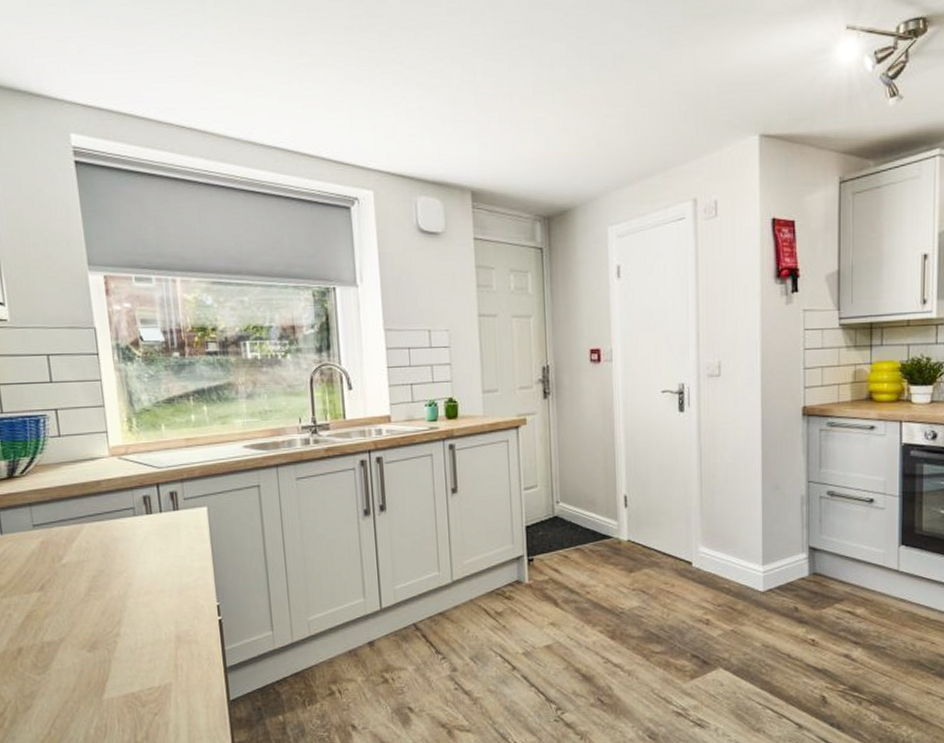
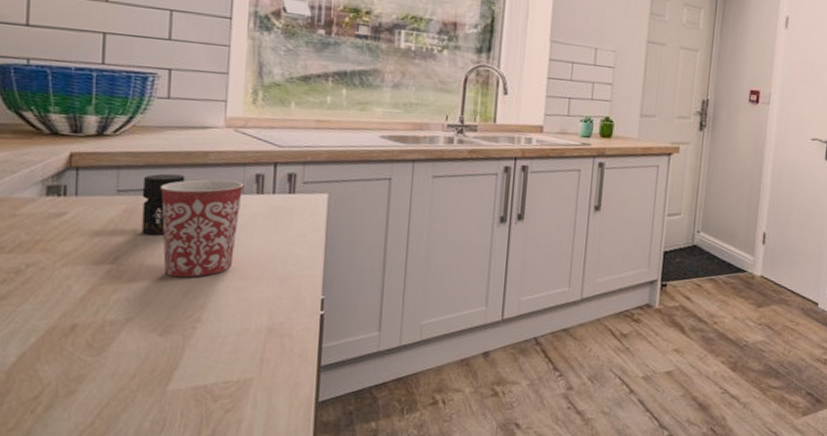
jar: none [51,505,86,562] -> present [142,173,185,235]
mug: none [66,504,138,598] -> present [160,179,244,278]

